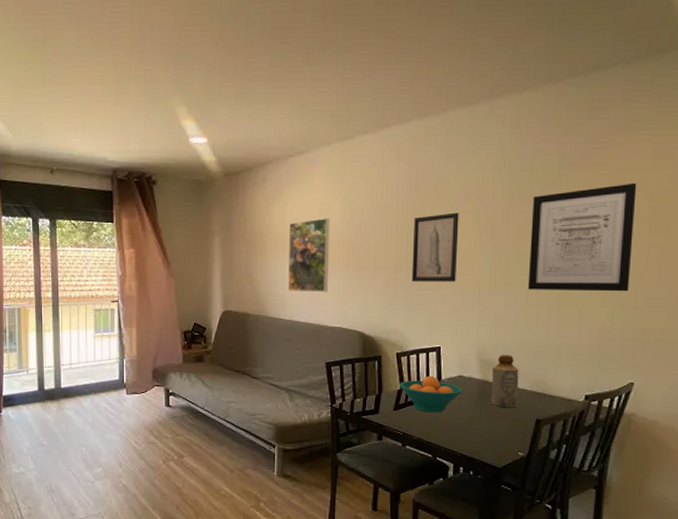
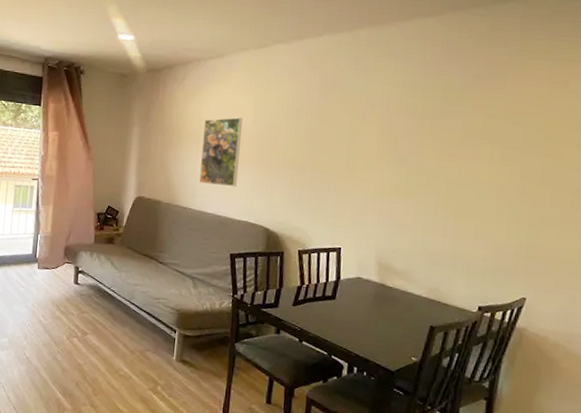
fruit bowl: present [400,375,463,413] -> none [300,274,361,312]
wall art: present [411,212,459,282] -> none [316,122,365,187]
bottle: present [491,354,519,408] -> none [387,259,415,313]
wall art: present [527,182,637,292] -> none [426,107,533,210]

